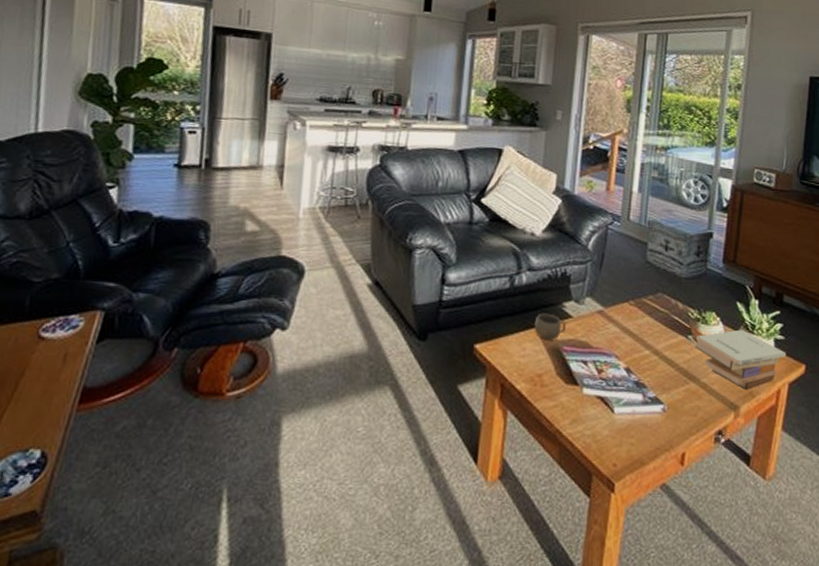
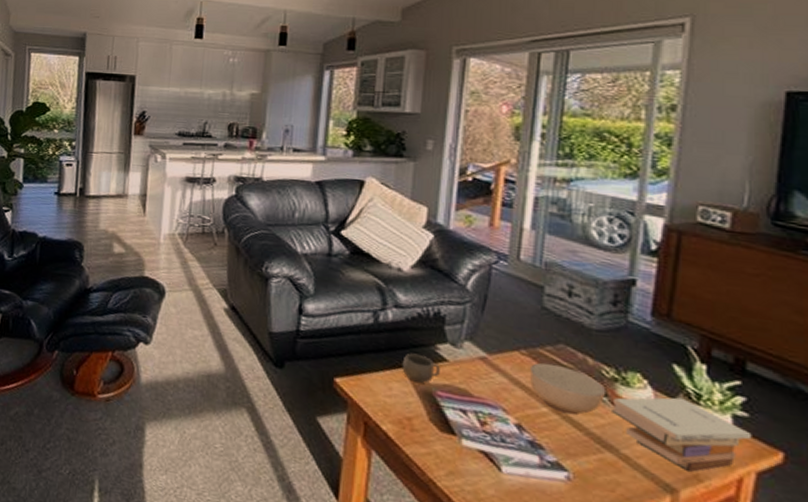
bowl: none [636,310,692,354] -> present [530,362,607,415]

